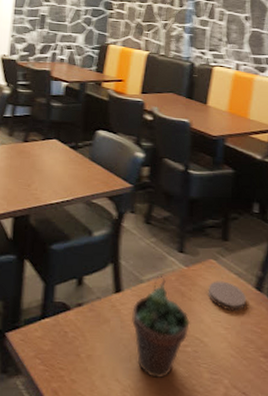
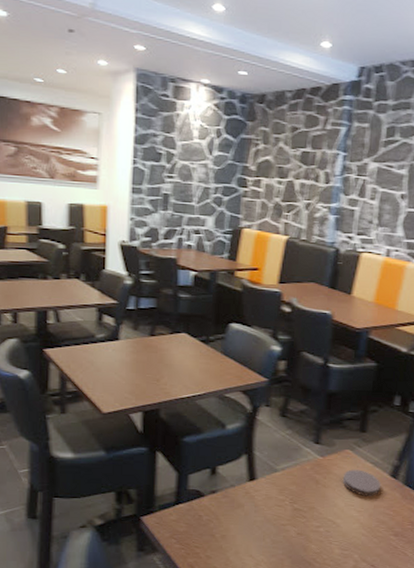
succulent plant: present [132,275,190,379] -> none [266,464,323,555]

